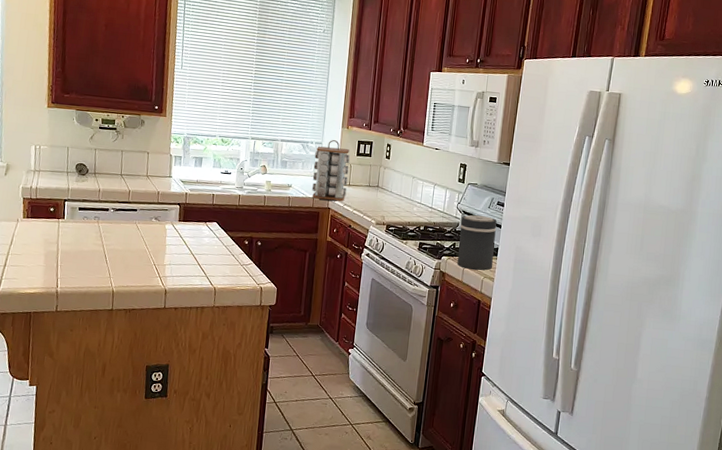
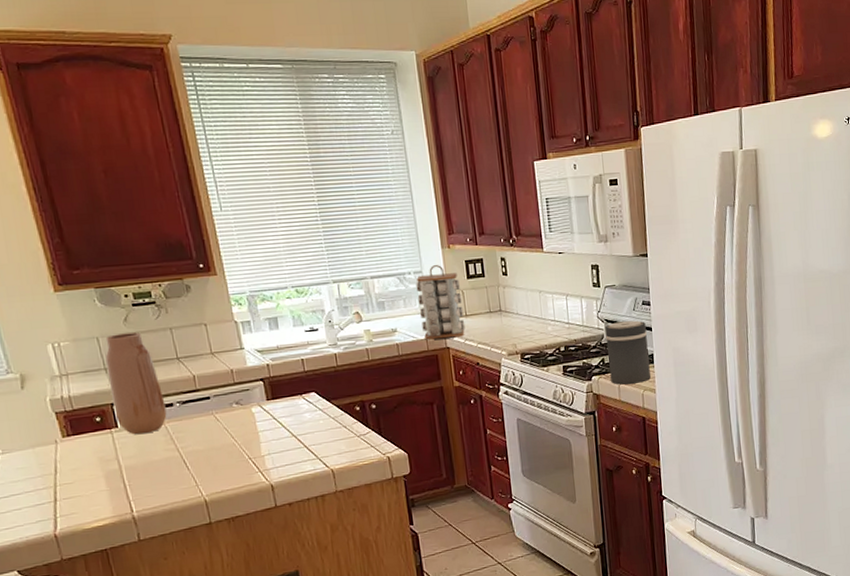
vase: none [65,147,104,229] -> present [105,332,167,435]

